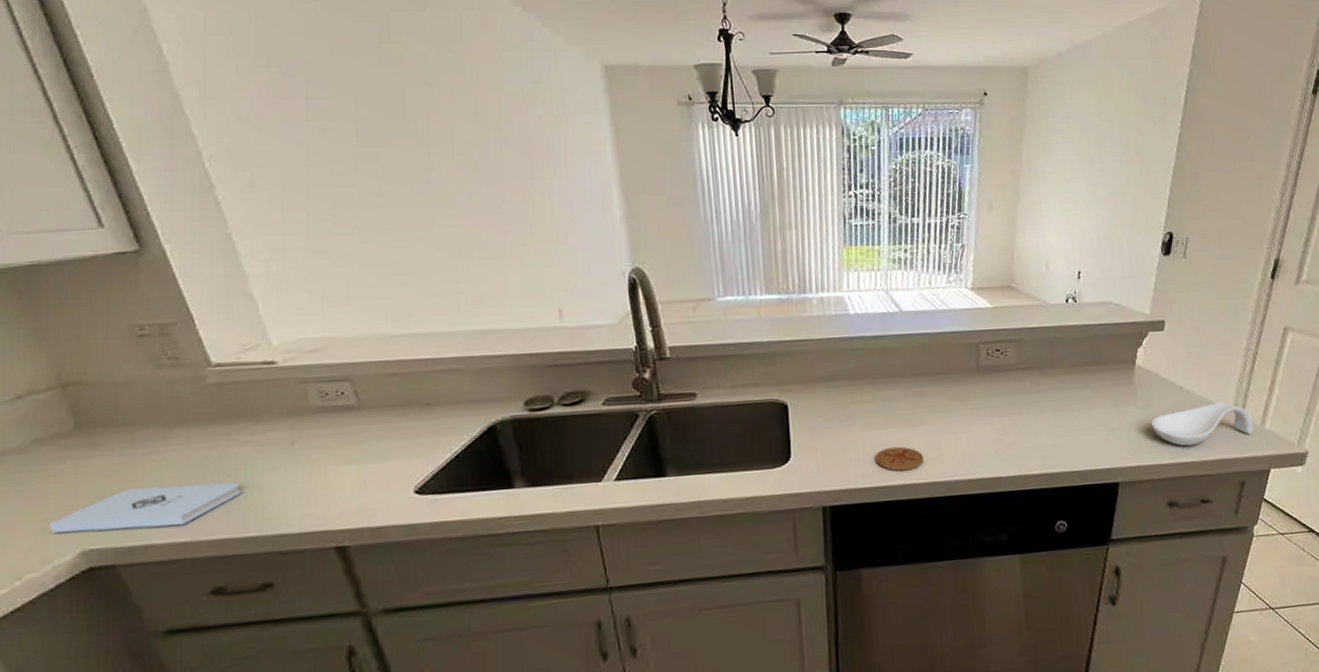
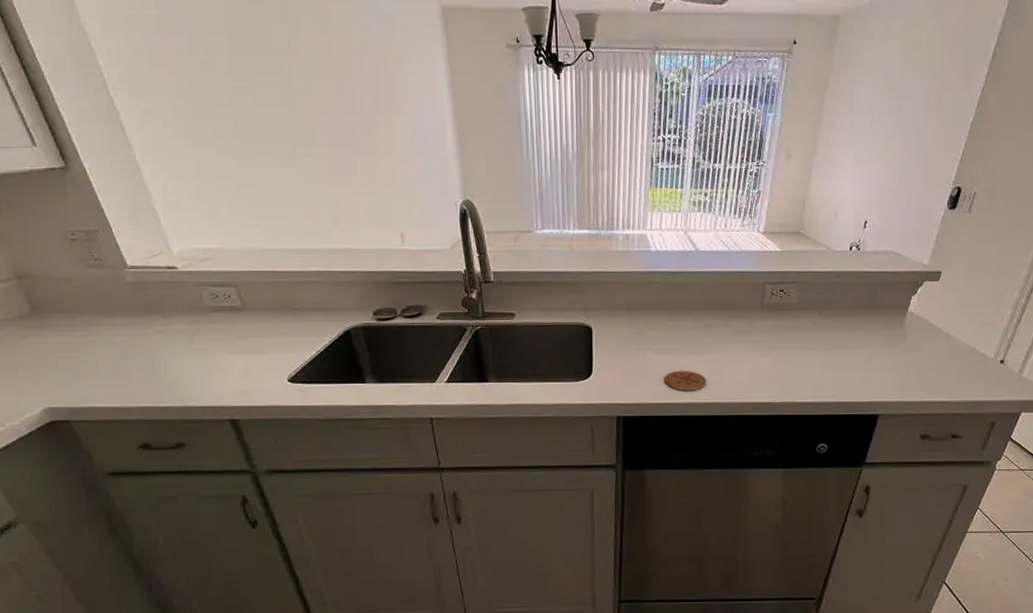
notepad: present [49,482,243,533] -> none [19,362,158,394]
spoon rest: present [1150,402,1254,447] -> none [914,350,1011,387]

